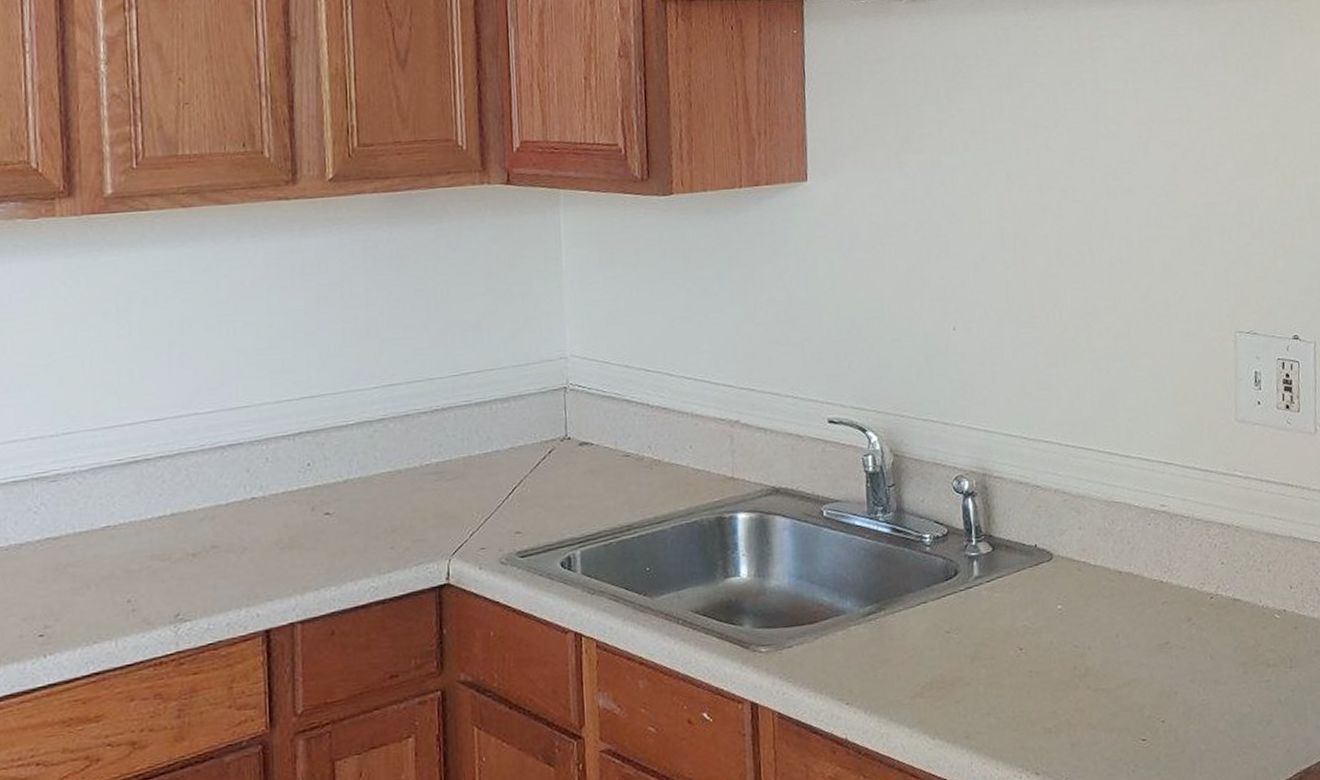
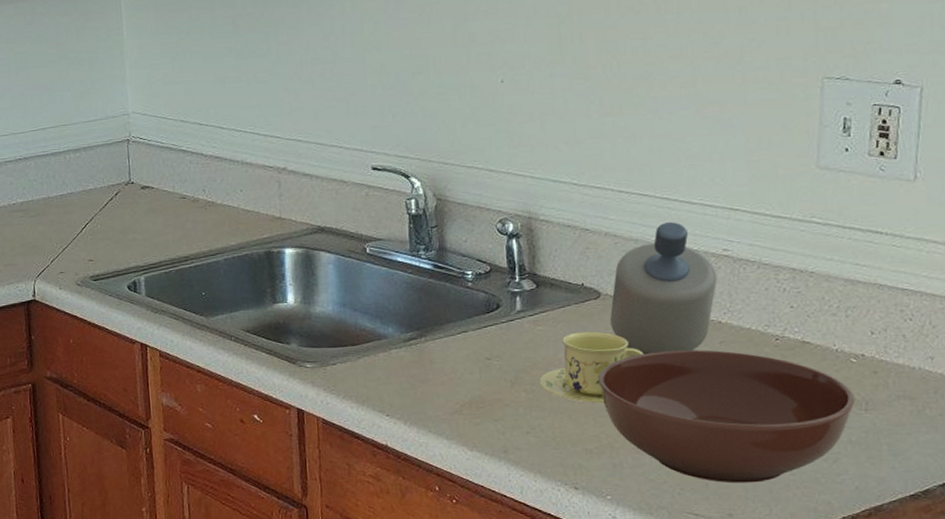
cup and saucer: none [998,596,1095,676] -> present [539,331,644,404]
bowl: none [1053,611,1282,755] -> present [598,349,856,483]
soap dispenser: none [1062,476,1157,619] -> present [609,221,718,354]

